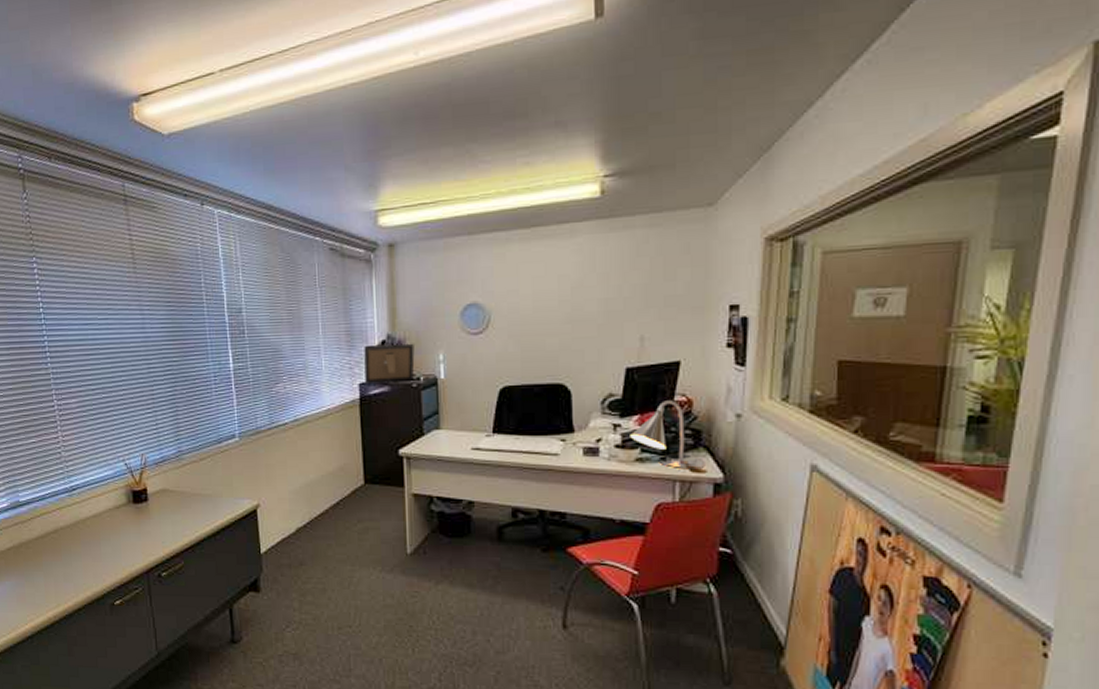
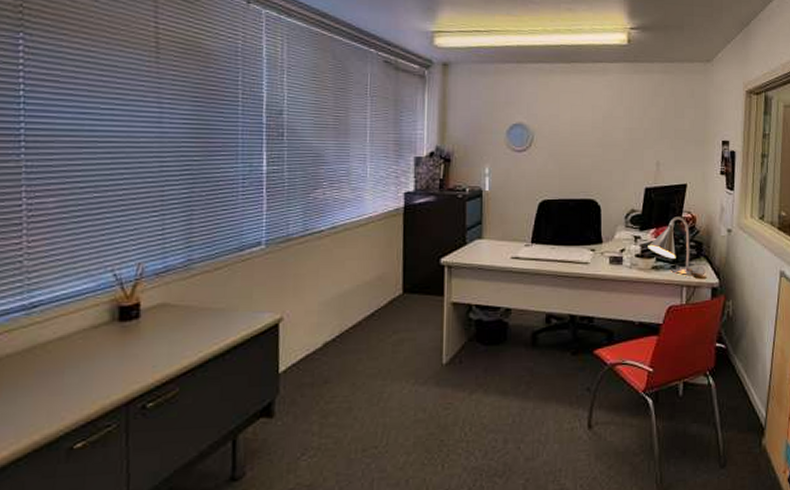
picture frame: present [364,343,415,383] -> none [411,155,462,193]

